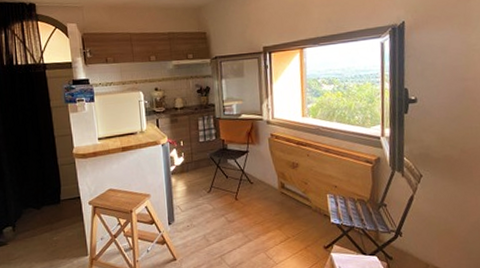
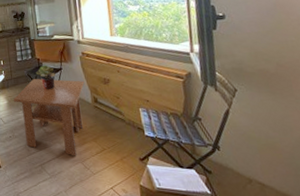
coffee table: none [193,161,272,246] -> present [14,78,85,156]
potted plant: none [220,146,242,174] -> present [36,65,56,90]

